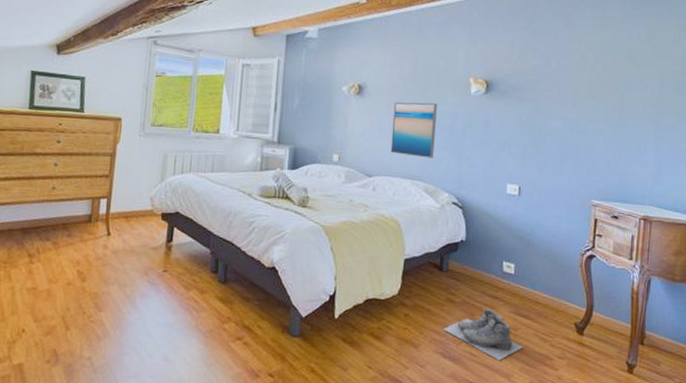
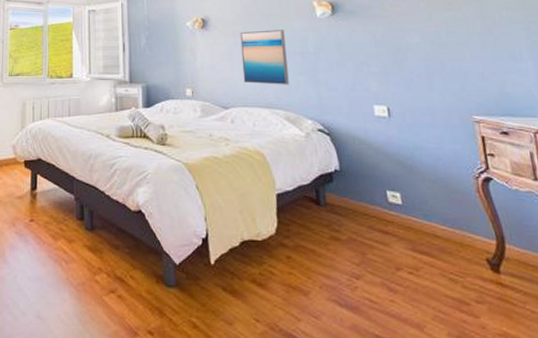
boots: present [443,308,523,361] -> none [333,245,430,308]

